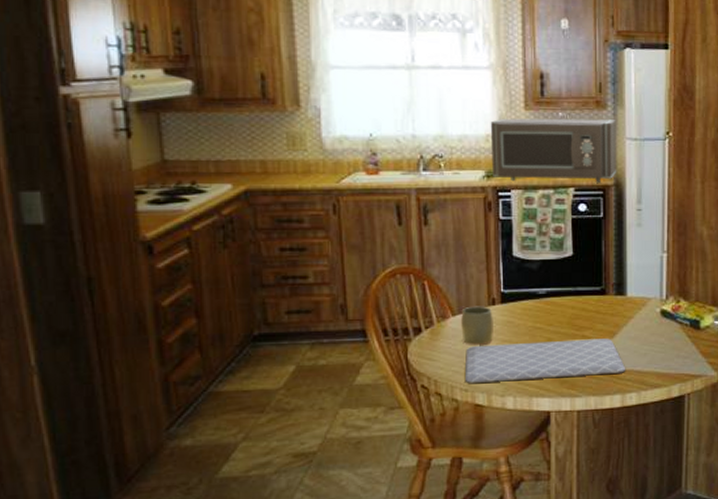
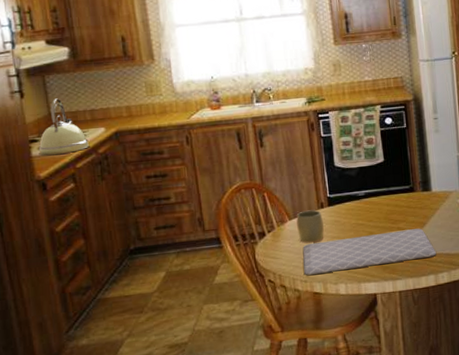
kettle: none [146,142,212,213] -> present [38,98,90,156]
microwave: present [490,118,617,183] -> none [307,46,415,105]

